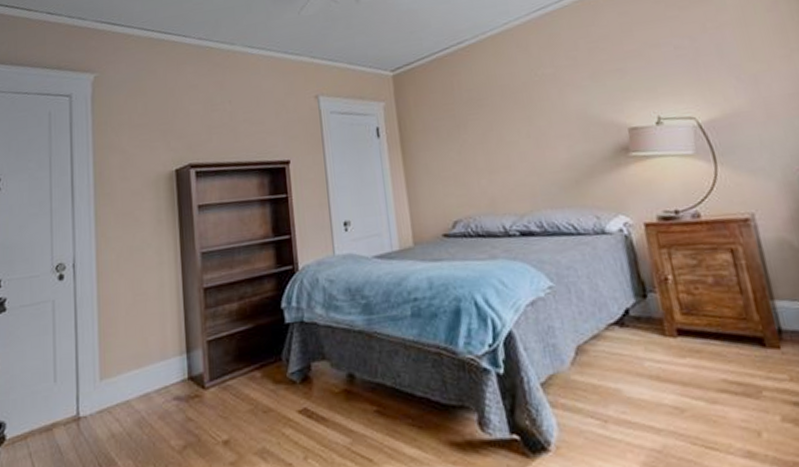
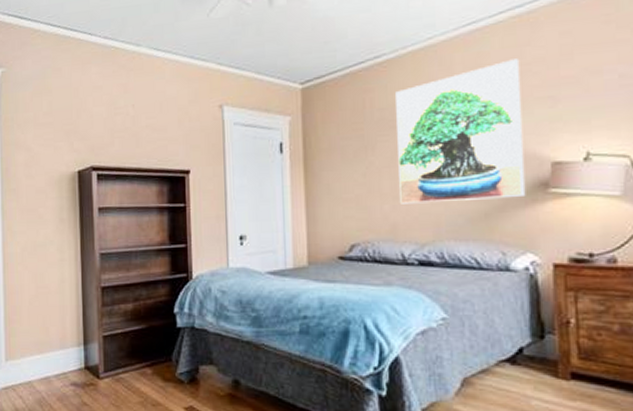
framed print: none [480,37,610,178] -> present [396,59,526,204]

